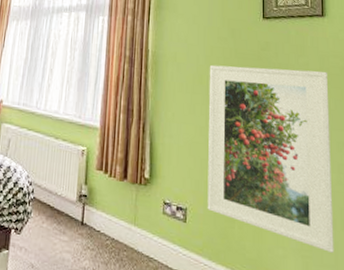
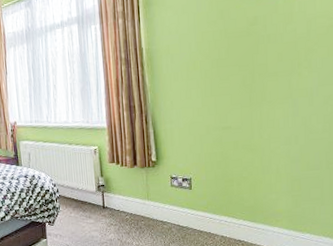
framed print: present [207,65,334,253] -> none [201,33,320,189]

